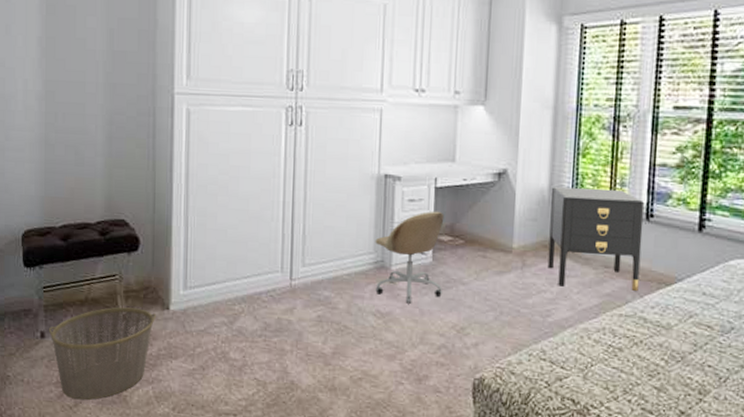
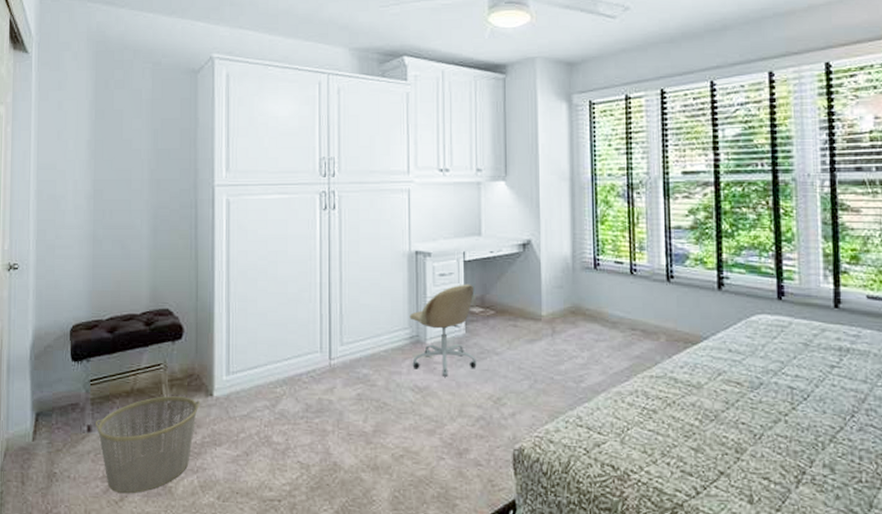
nightstand: present [547,187,645,292] -> none [575,253,666,353]

